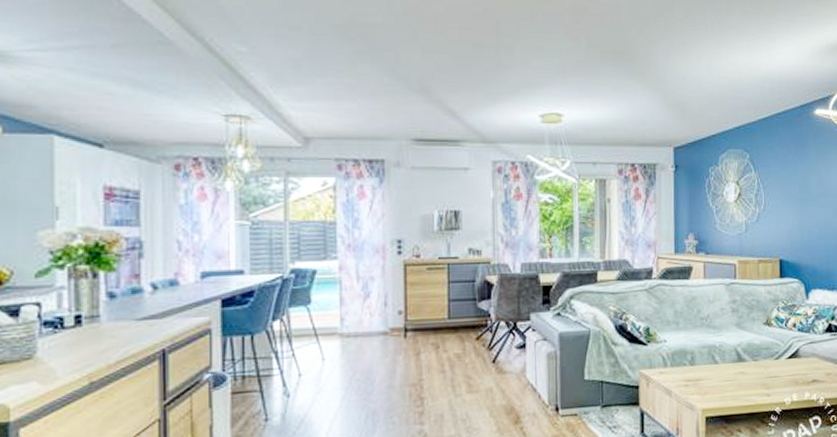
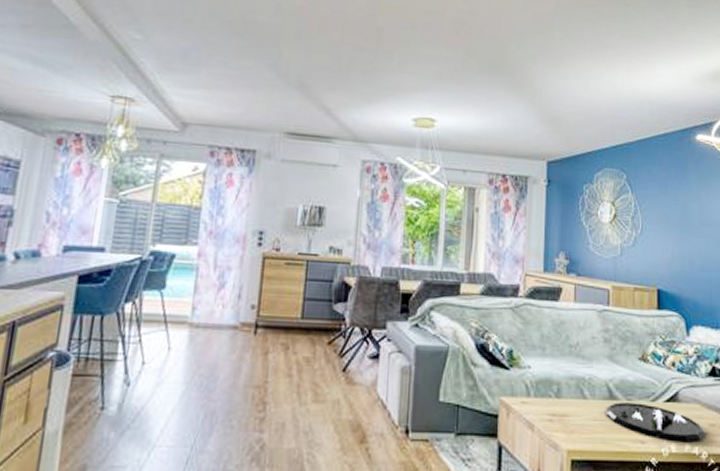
decorative tray: none [735,362,823,392] -> present [606,402,707,443]

